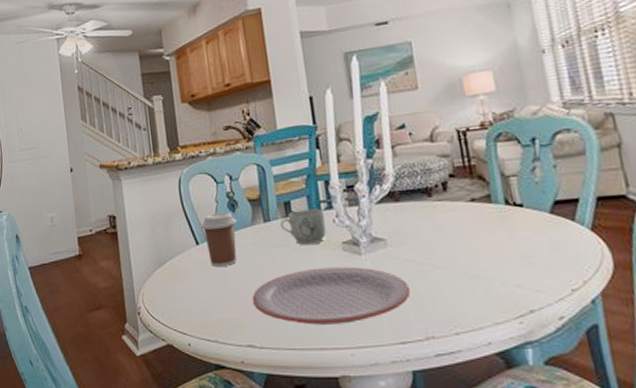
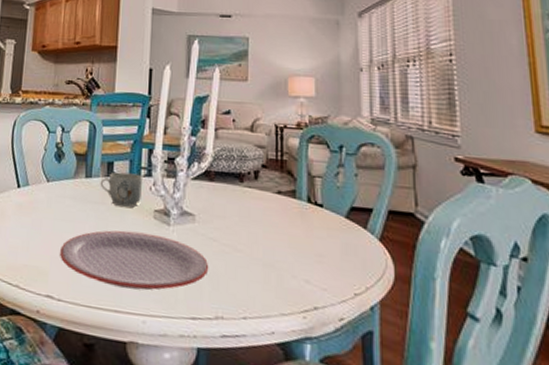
coffee cup: present [201,212,237,267] -> none [25,160,60,214]

